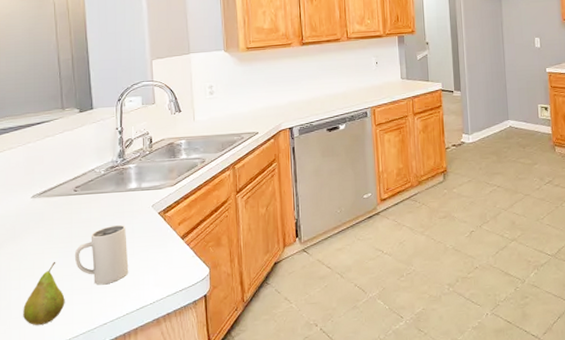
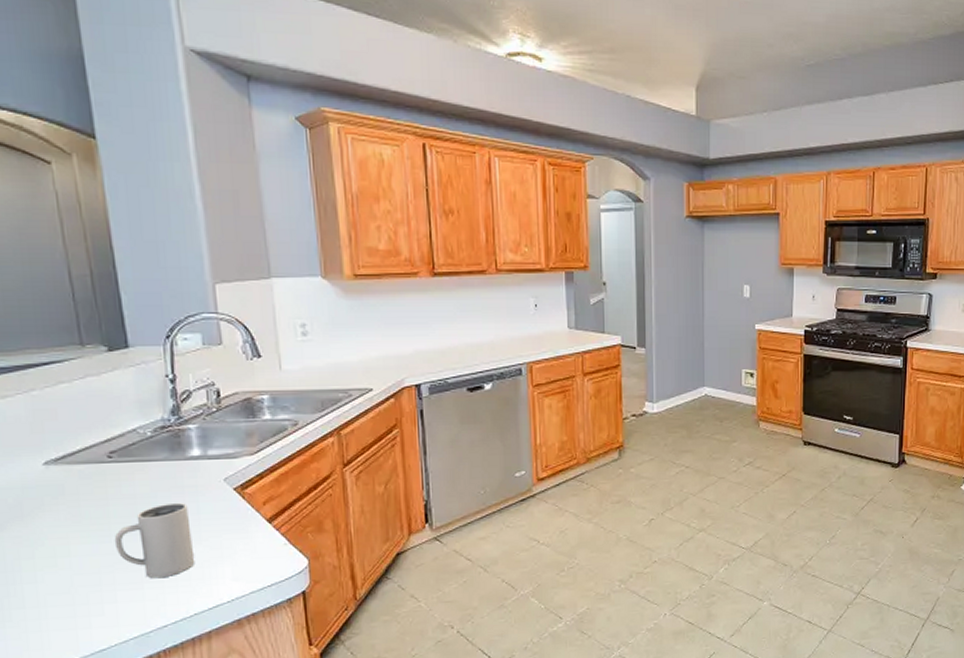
fruit: present [23,261,65,326] -> none [43,548,105,630]

